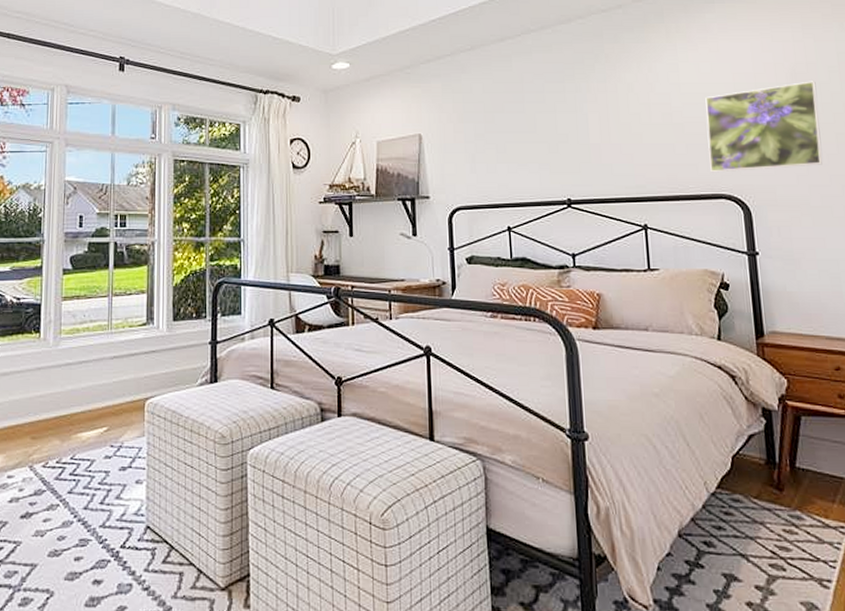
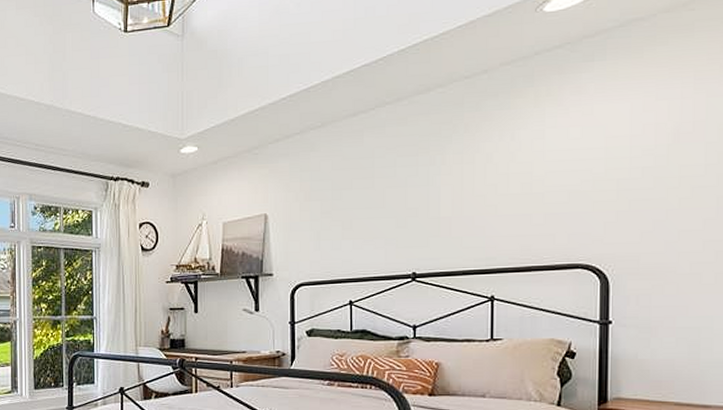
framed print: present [705,81,823,173] -> none [569,141,702,242]

